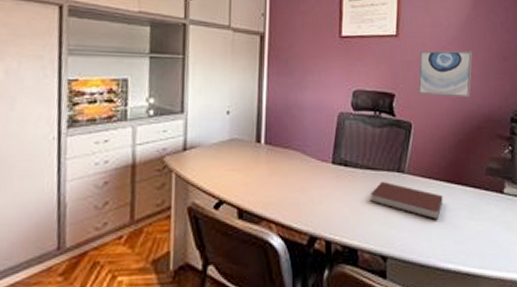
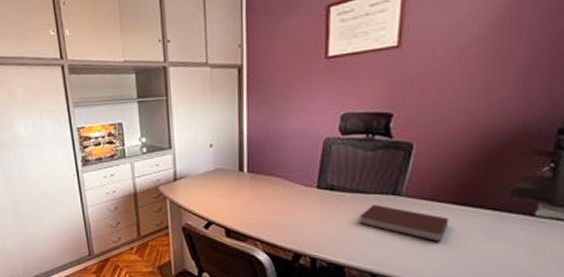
wall art: present [418,50,472,98] -> none [424,51,506,112]

